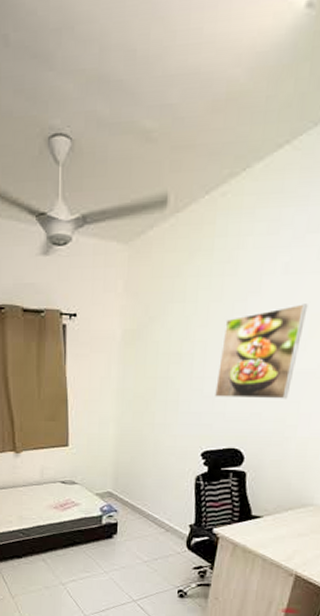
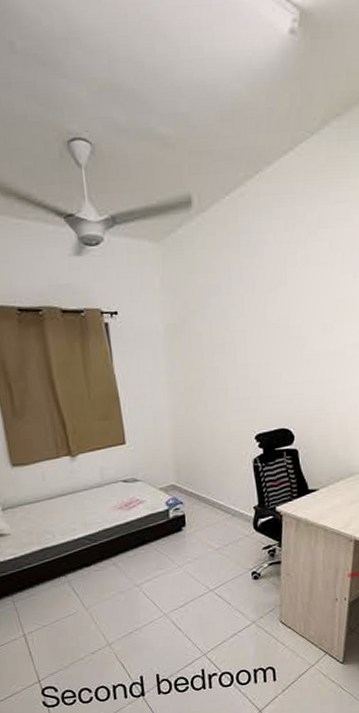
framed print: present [215,304,308,399] -> none [259,291,329,382]

